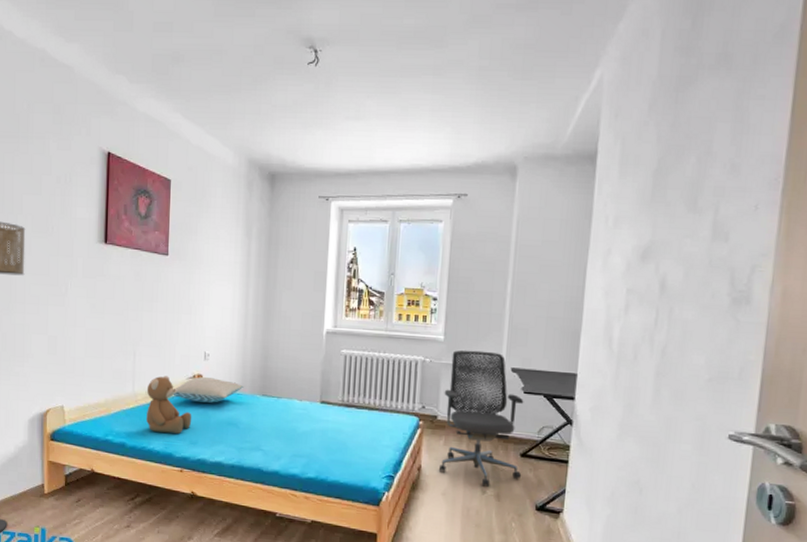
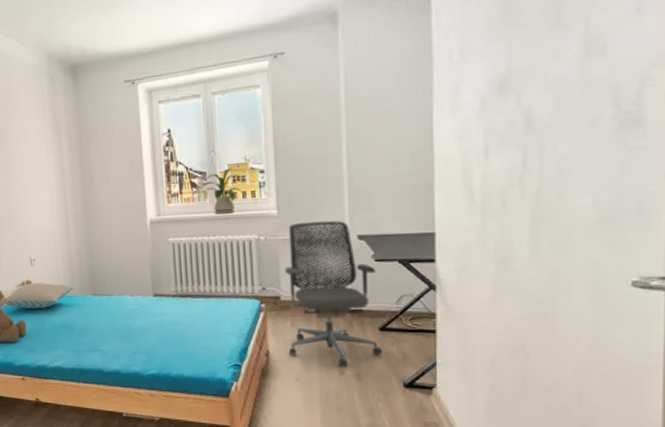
house plant: none [377,291,419,335] -> present [200,166,247,216]

